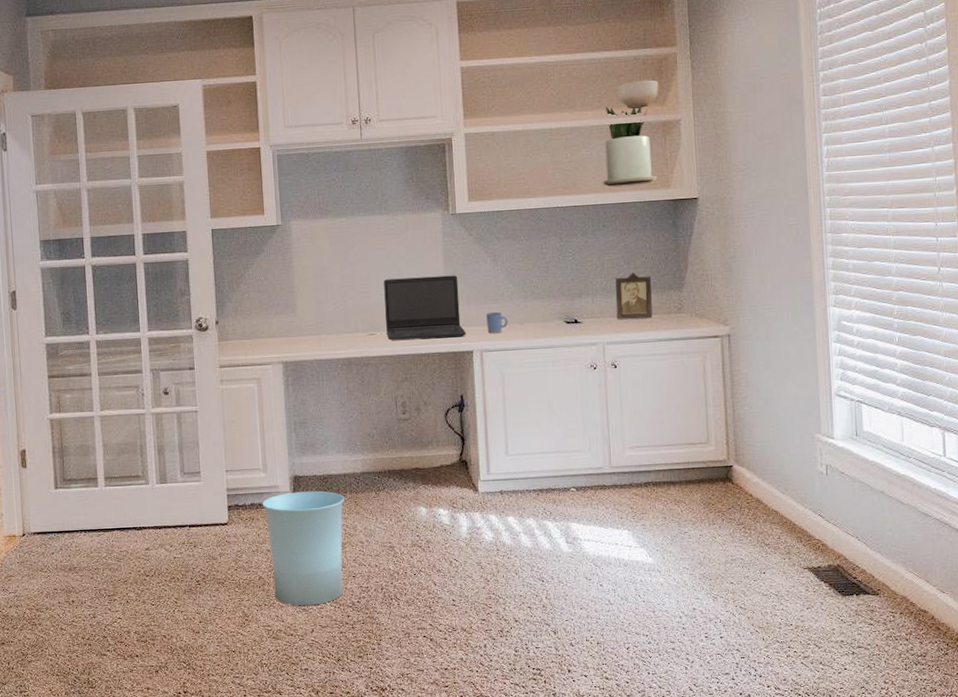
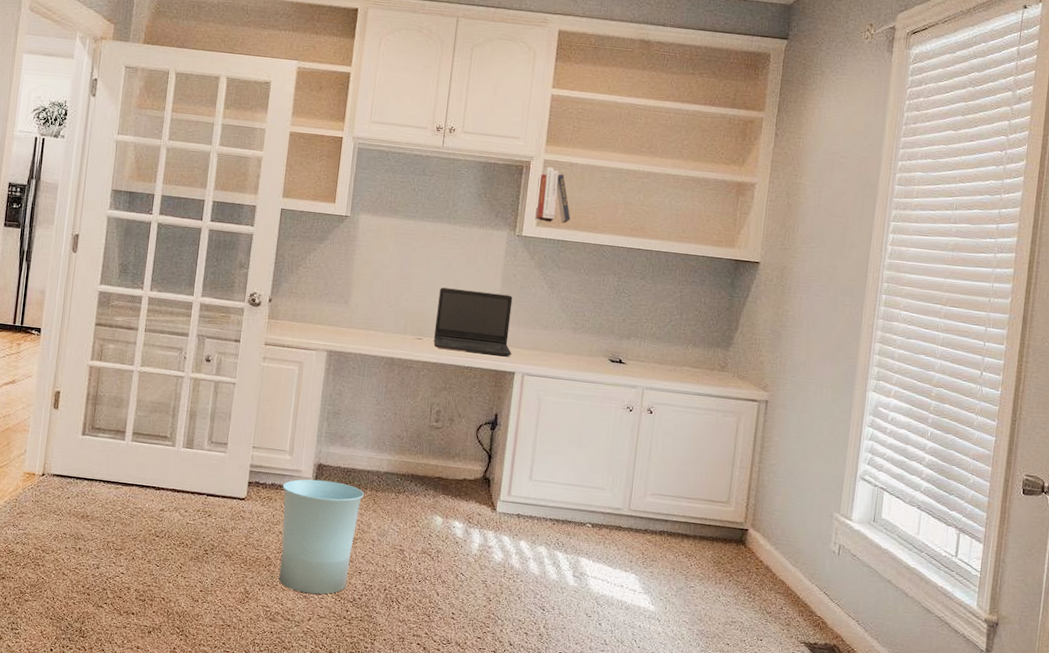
books: none [462,140,502,196] -> present [535,166,571,224]
mug: present [486,312,508,333] -> none [532,337,554,359]
planter: present [602,102,657,188] -> none [669,158,727,241]
bowl: present [614,80,659,109] -> none [697,138,741,166]
photo frame: present [615,272,653,320] -> none [660,323,701,372]

